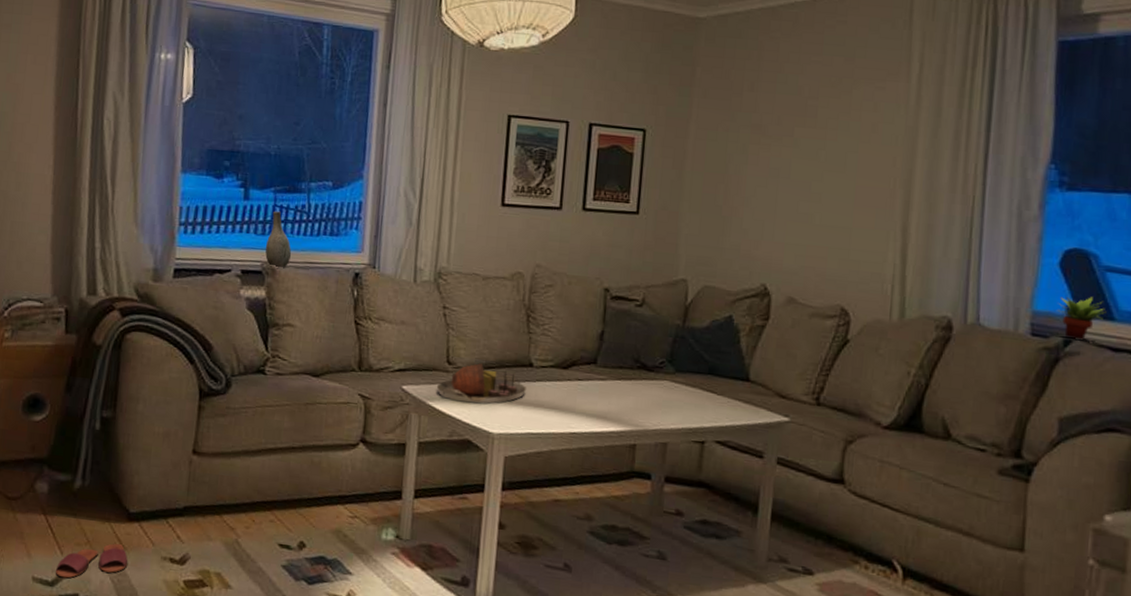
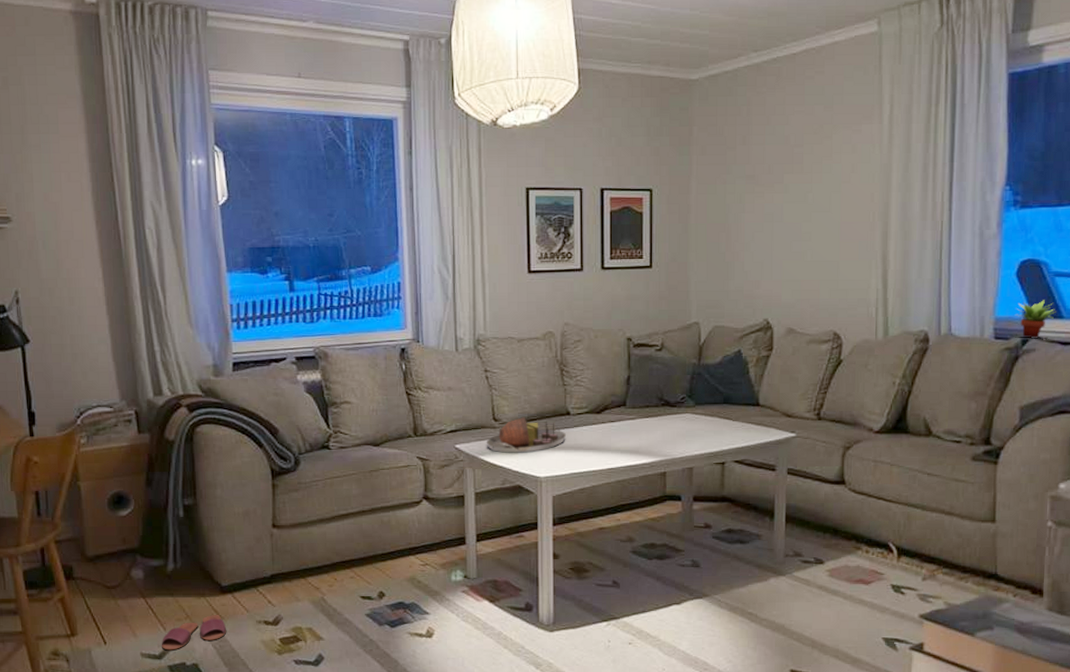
vase: present [265,211,291,268] -> none [315,299,340,352]

